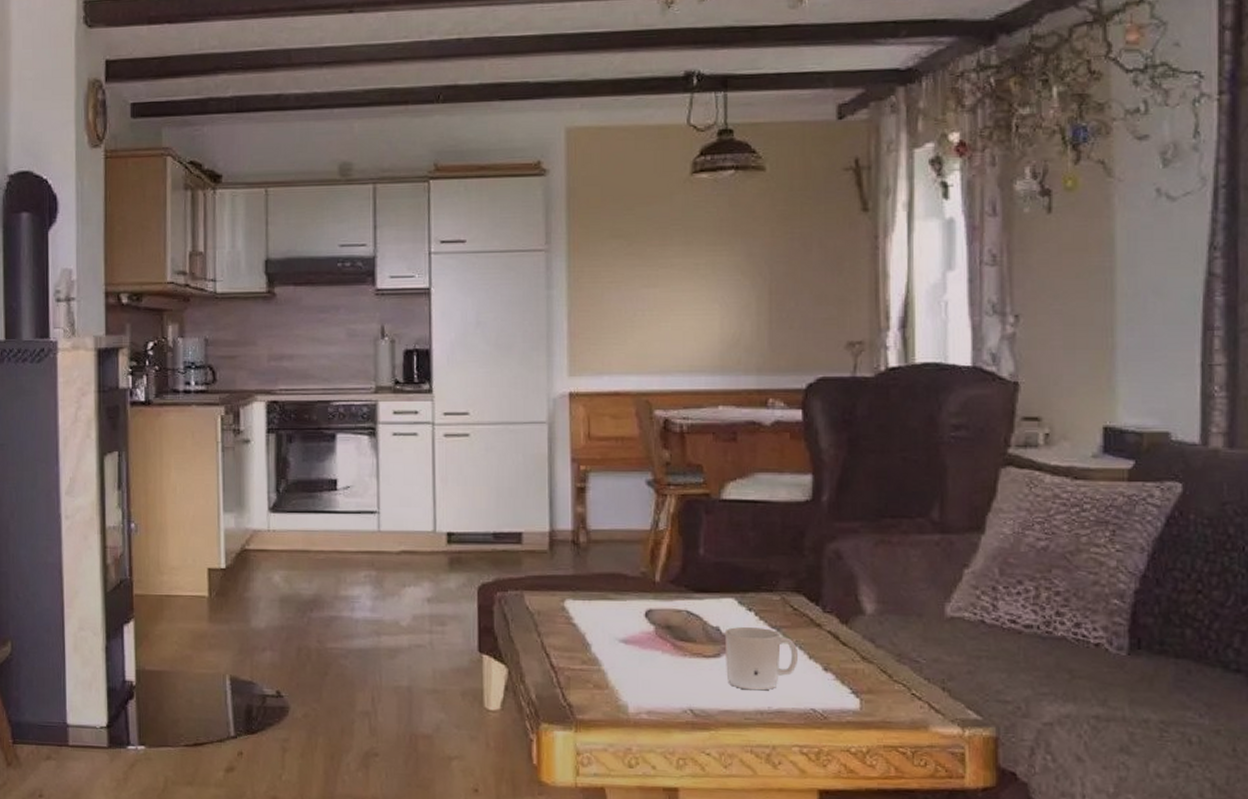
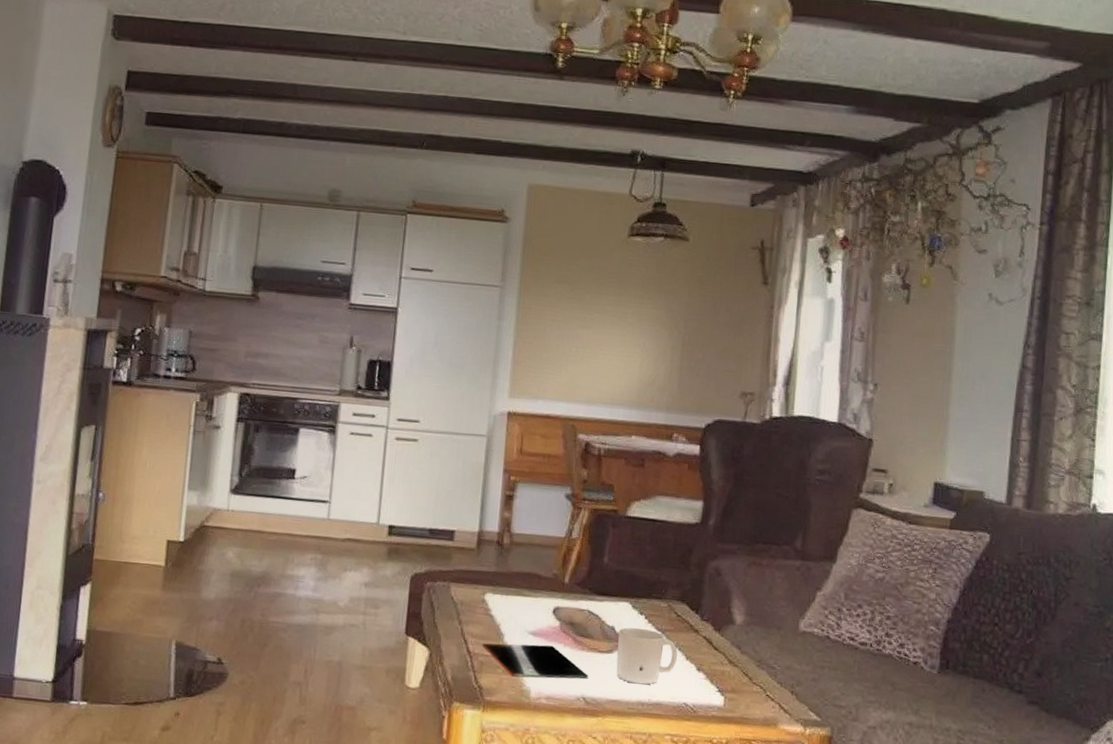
magazine: none [567,653,694,692] -> present [482,643,588,680]

